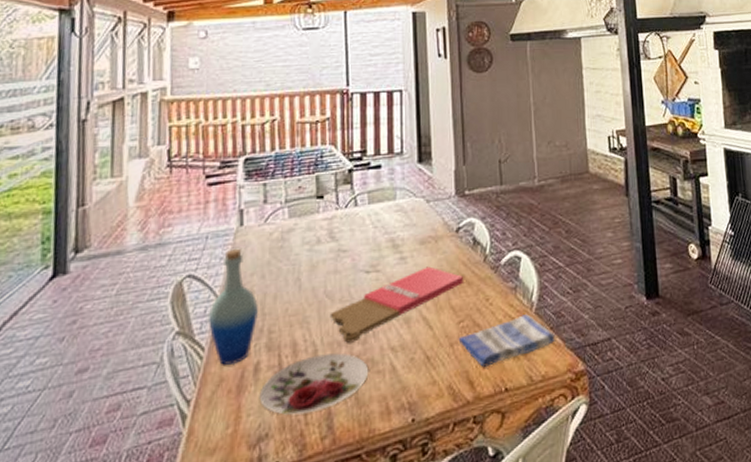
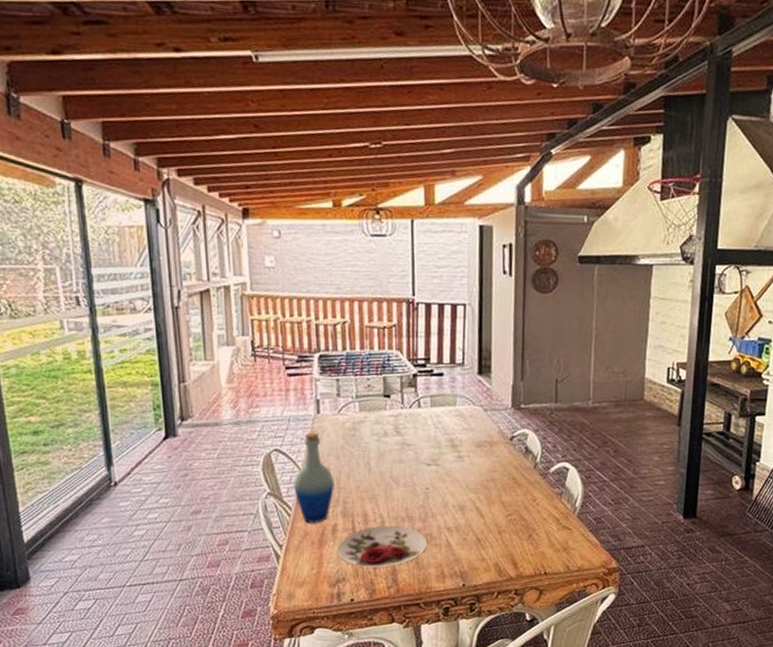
cutting board: present [330,266,464,343] -> none [395,466,515,519]
dish towel: present [458,314,556,367] -> none [506,516,594,553]

